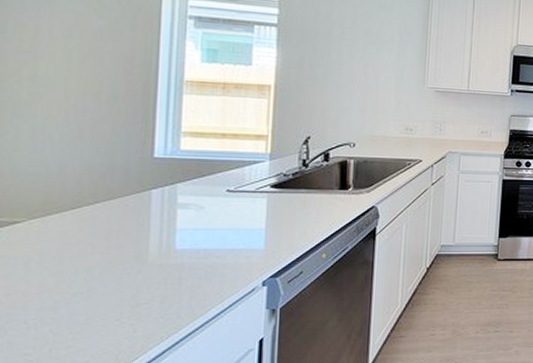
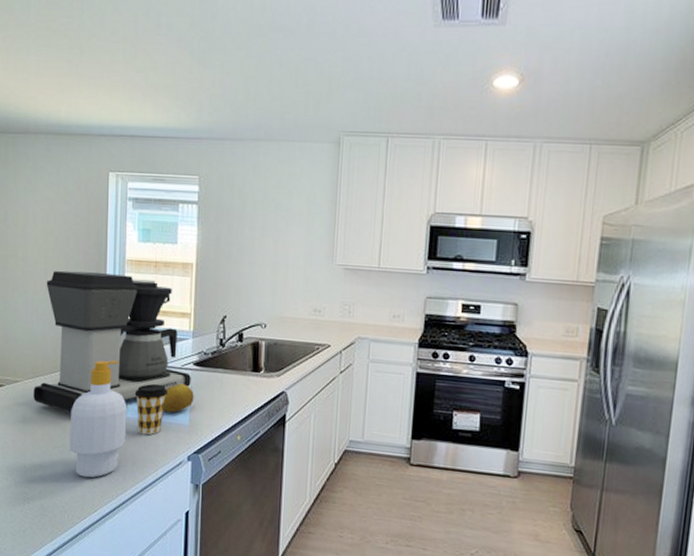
coffee maker: none [43,91,267,252] -> present [33,270,191,413]
soap bottle: none [97,188,184,323] -> present [69,360,127,478]
coffee cup: none [193,210,238,266] -> present [134,383,168,436]
fruit: none [231,207,271,239] -> present [163,383,194,413]

